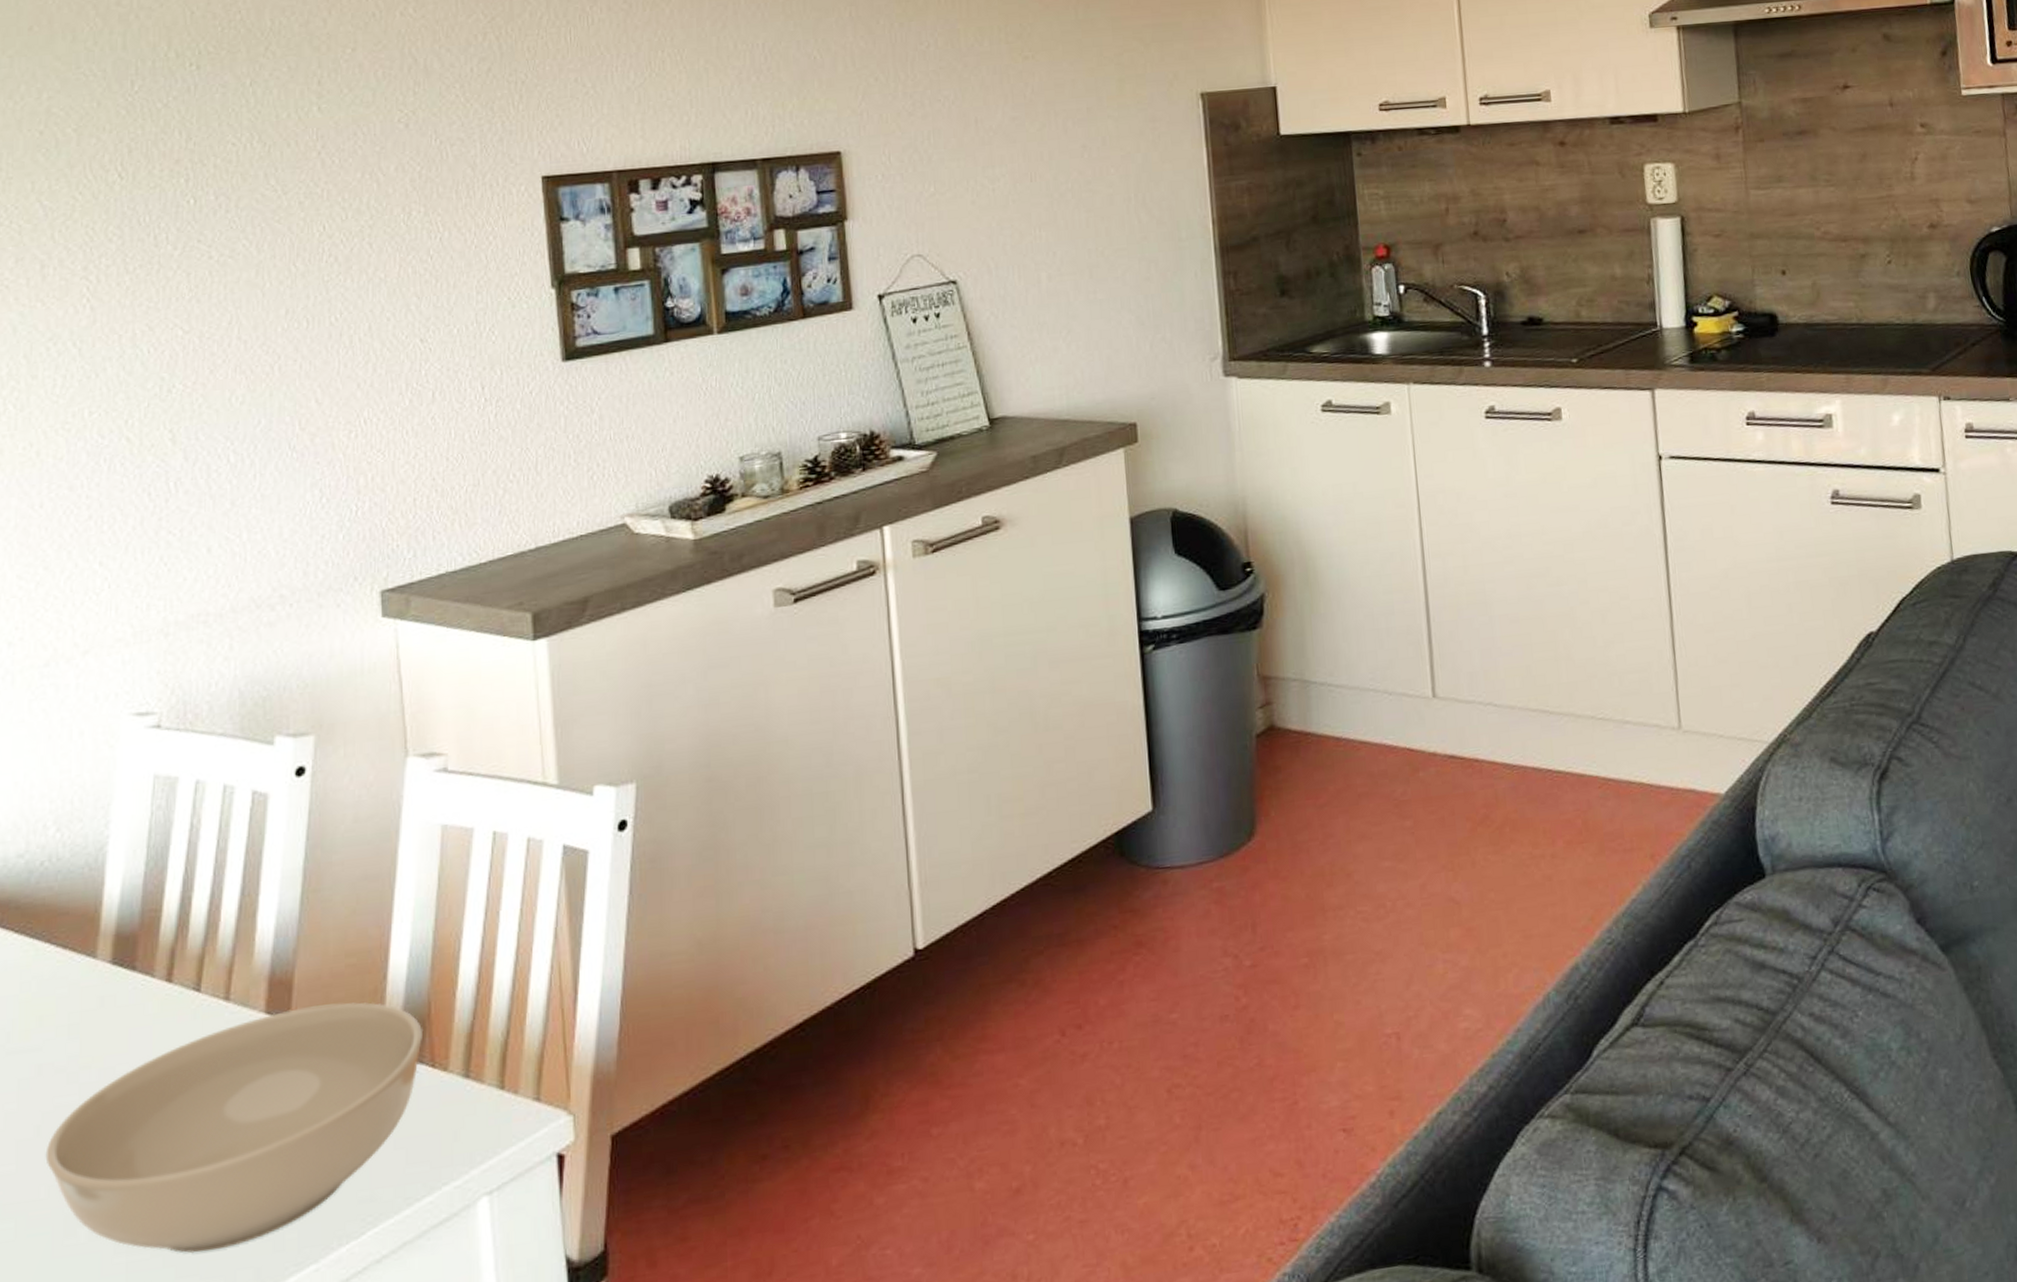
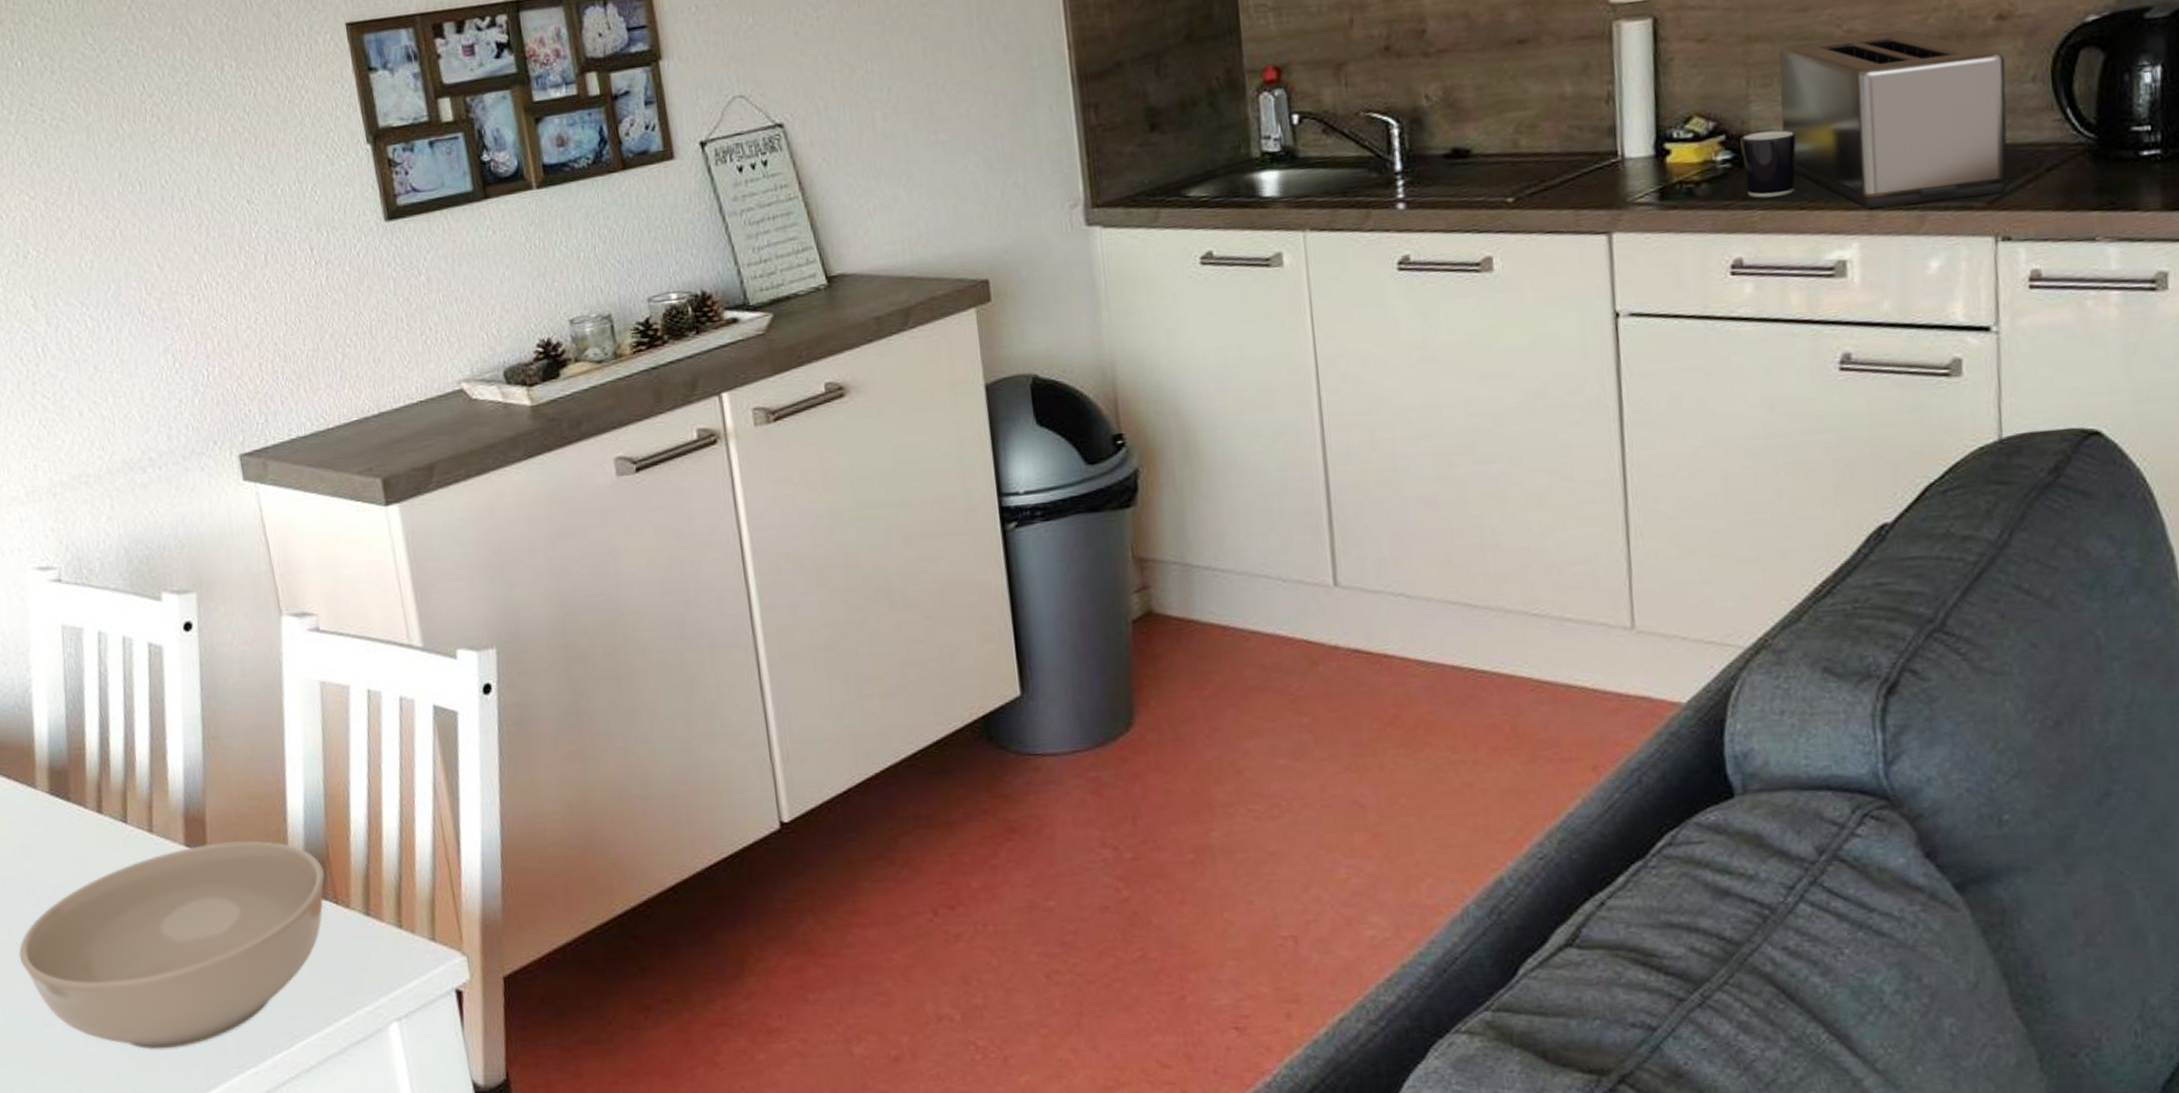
mug: none [1749,308,1791,364] -> present [1740,130,1797,199]
toaster: none [1775,234,1945,374] -> present [1779,30,2008,210]

